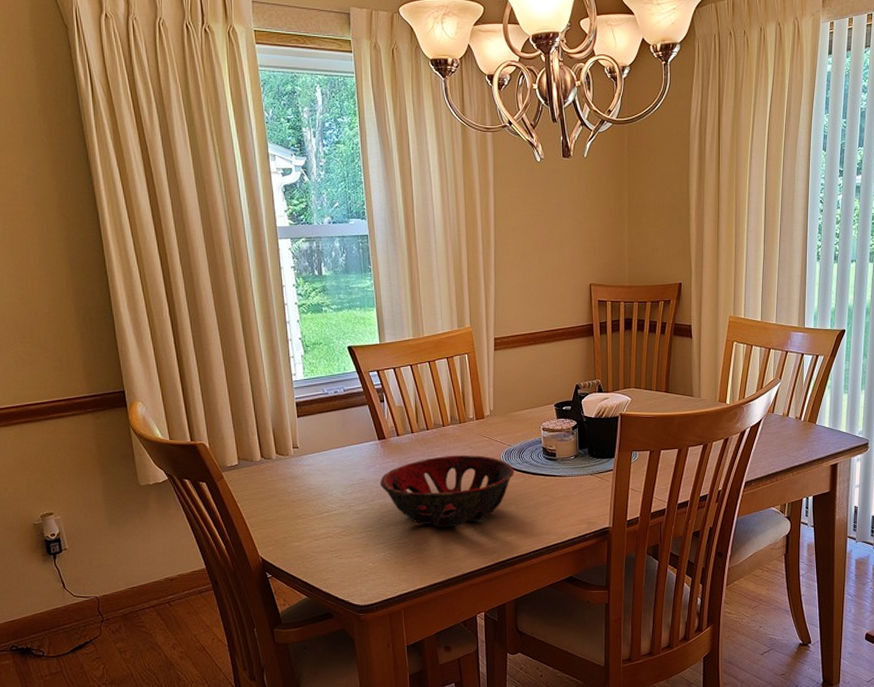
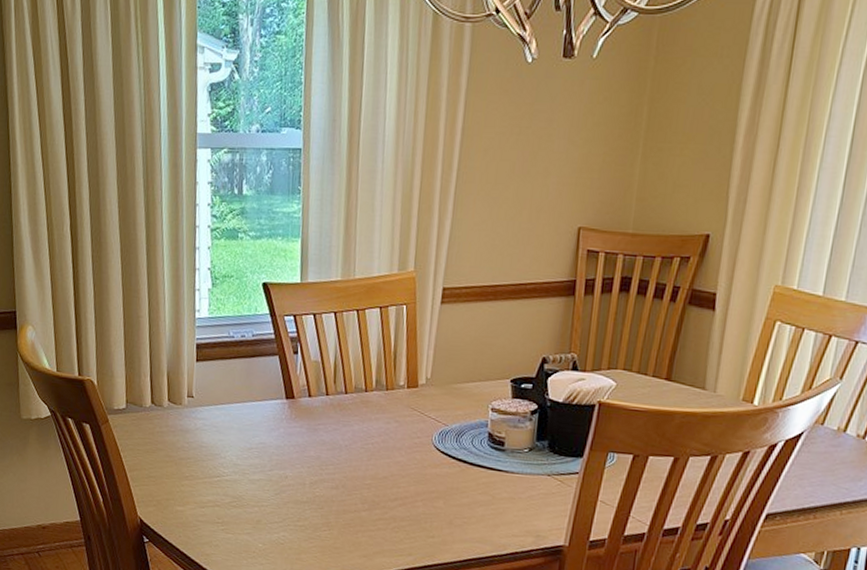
decorative bowl: present [380,455,515,527] -> none [281,427,449,516]

